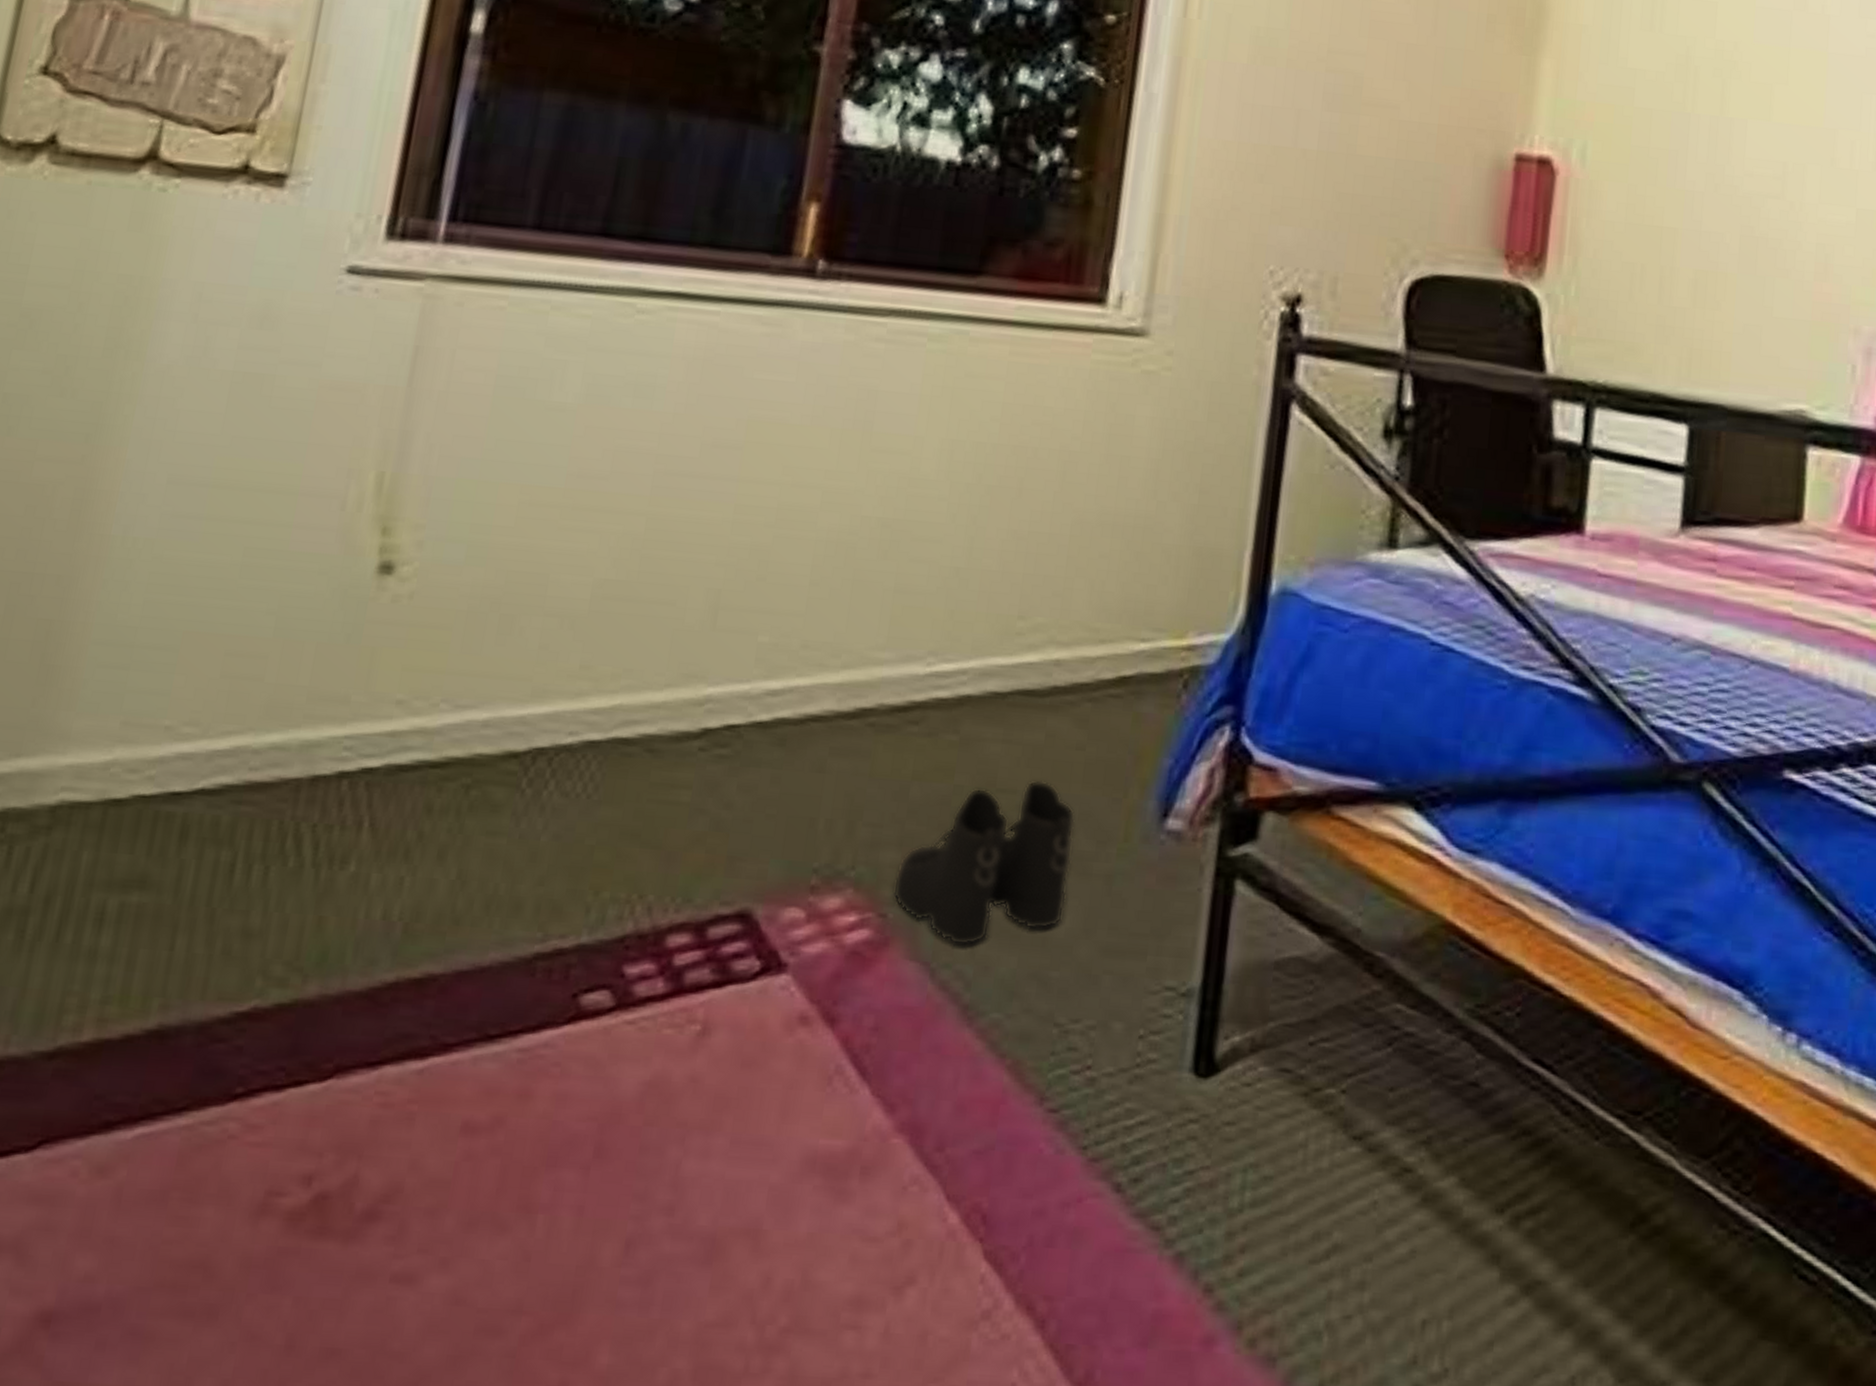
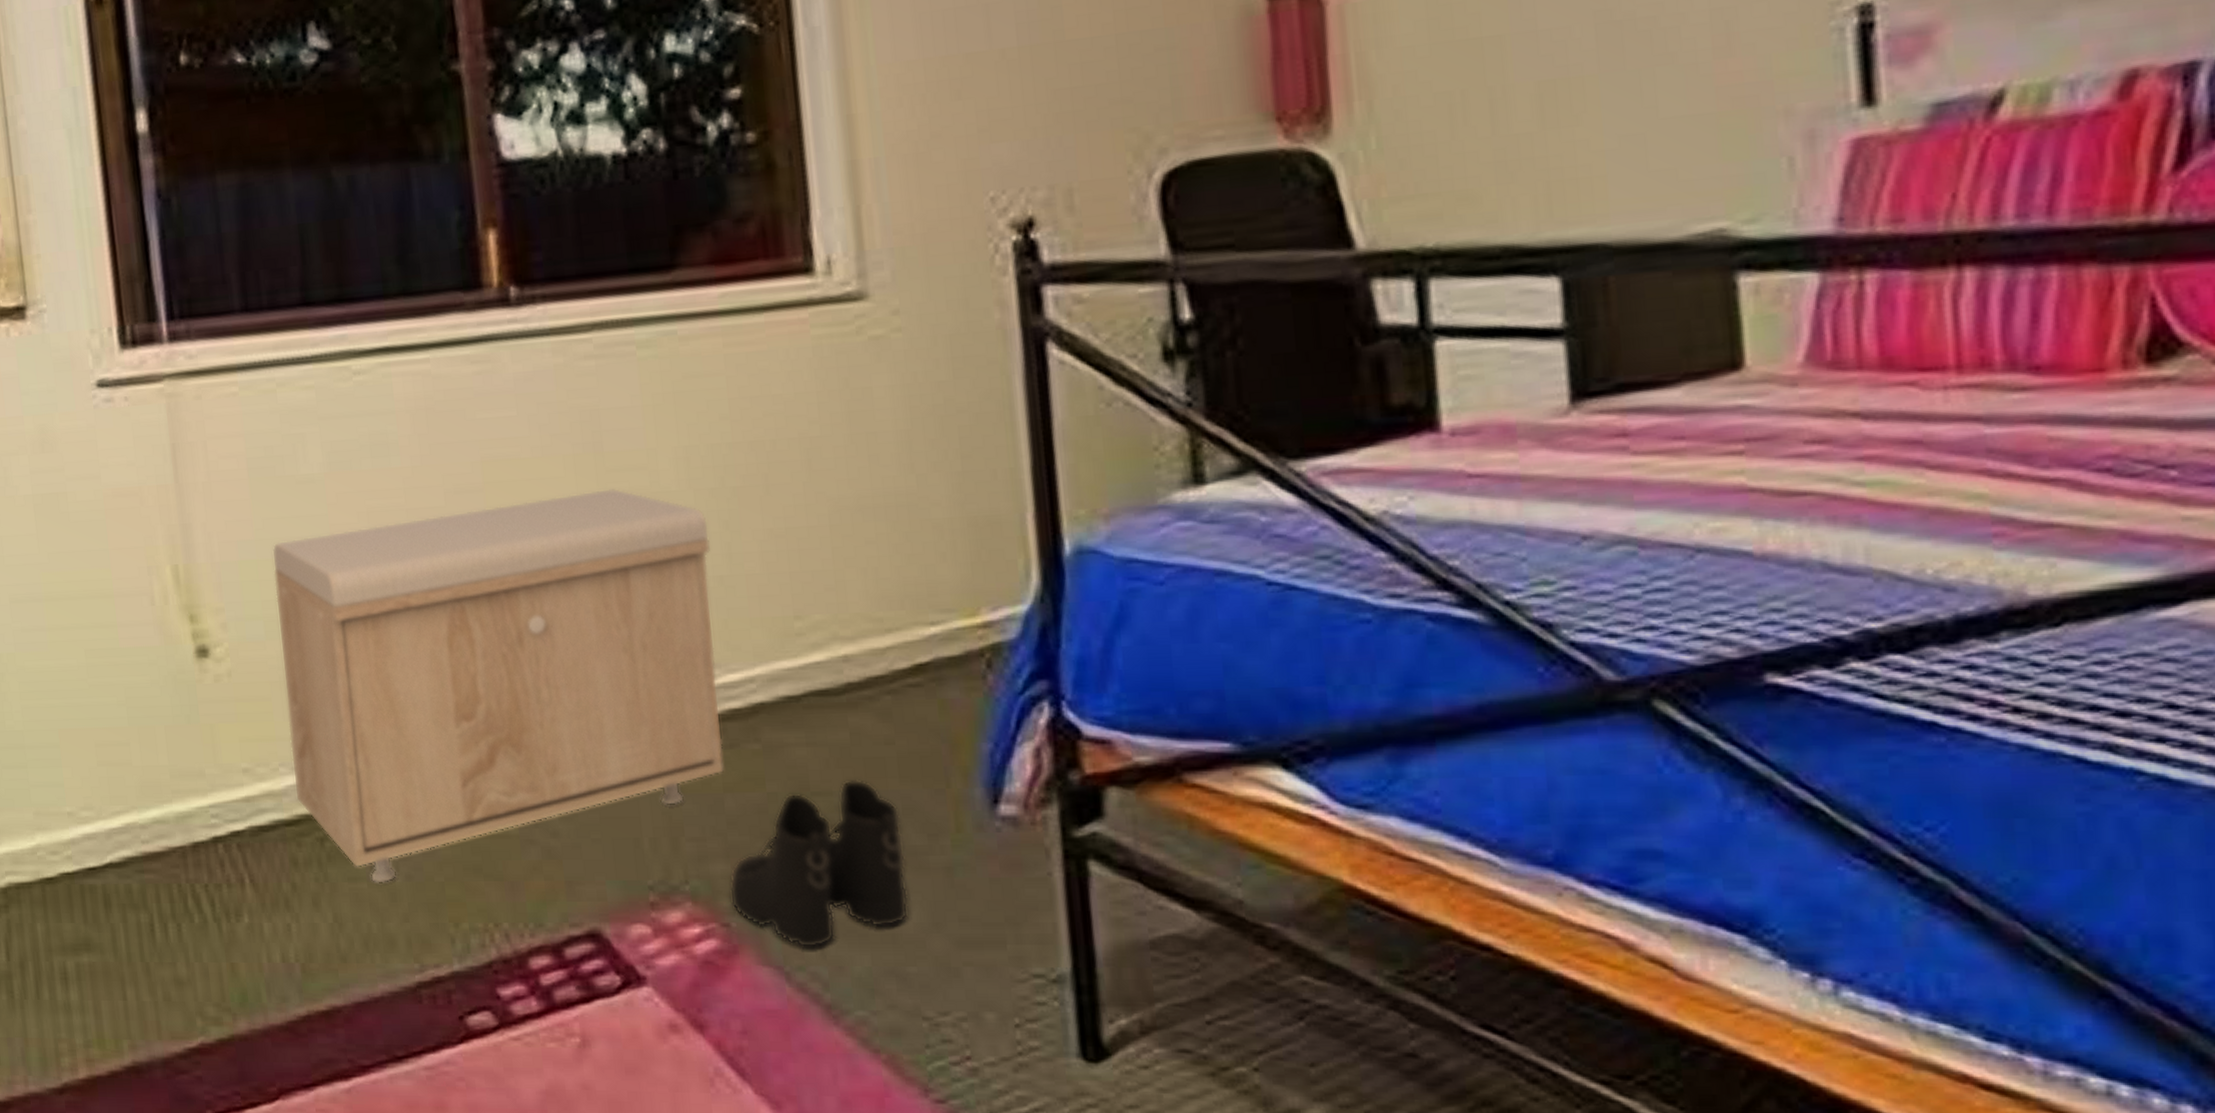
storage bench: none [450,465,957,841] -> present [272,488,725,883]

